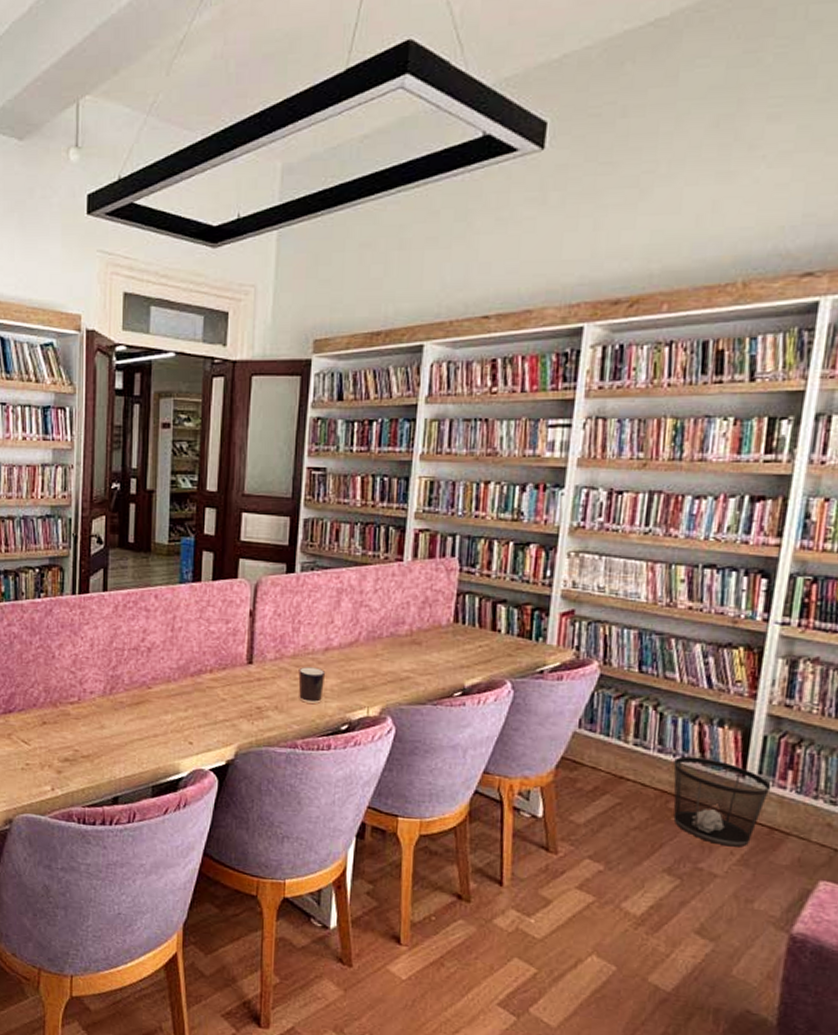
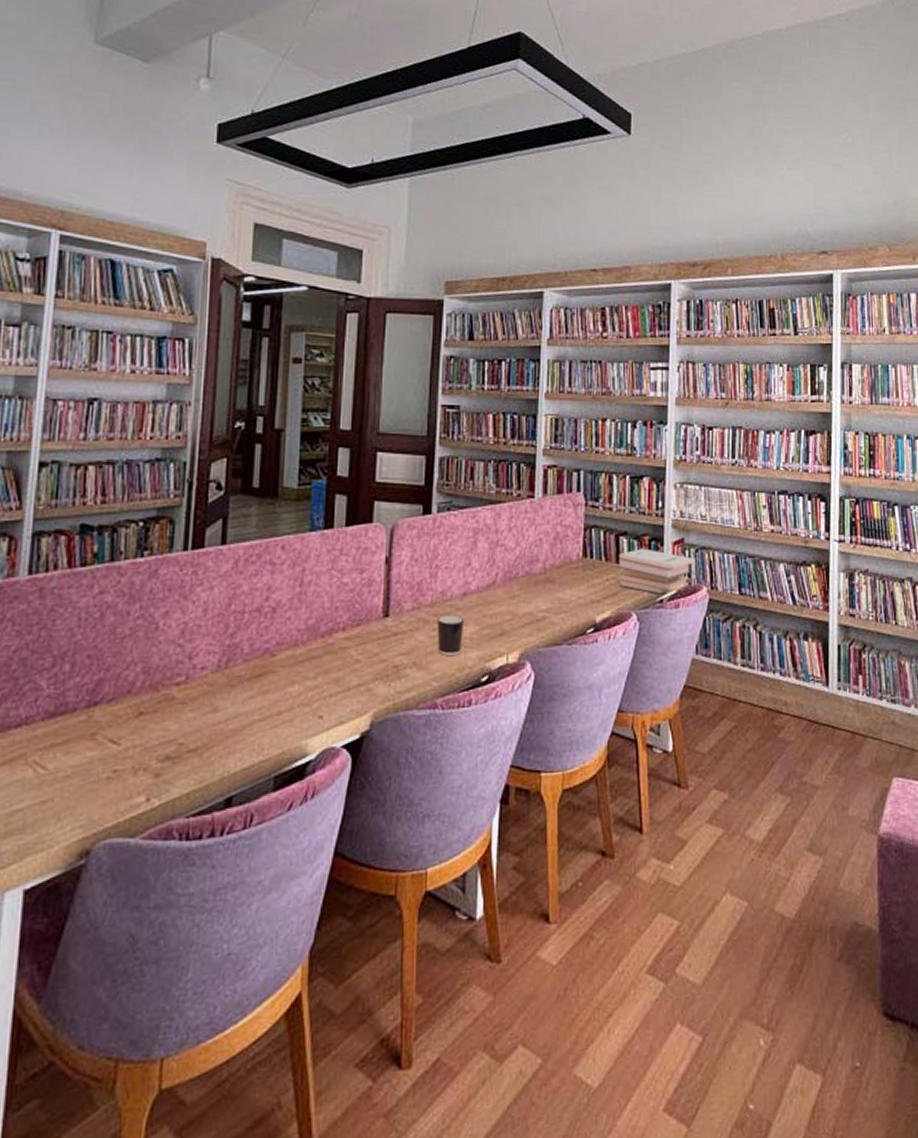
books: none [493,617,587,665] -> present [618,548,695,595]
waste bin: present [673,756,772,847] -> none [774,671,849,756]

